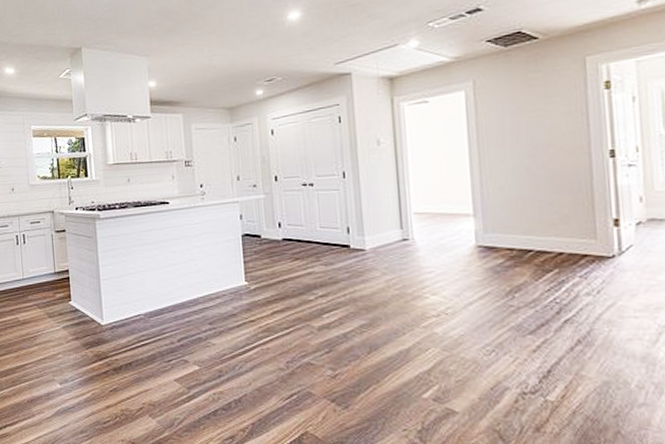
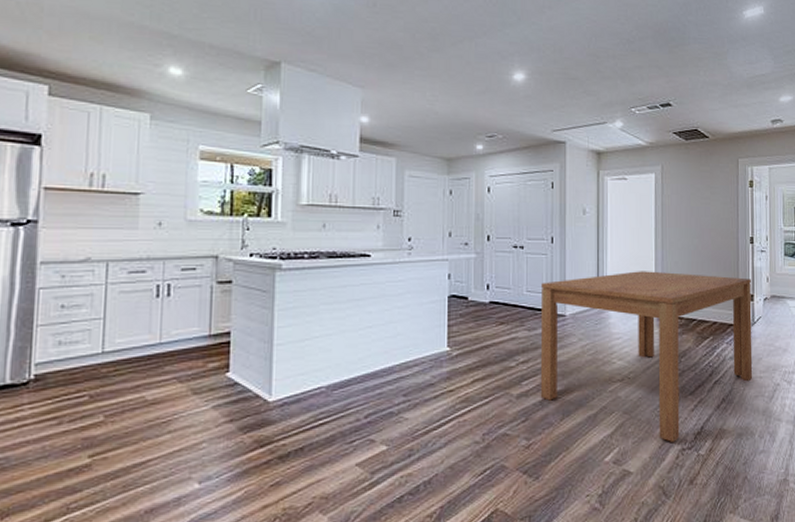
dining table: none [334,199,623,384] -> present [540,271,753,442]

